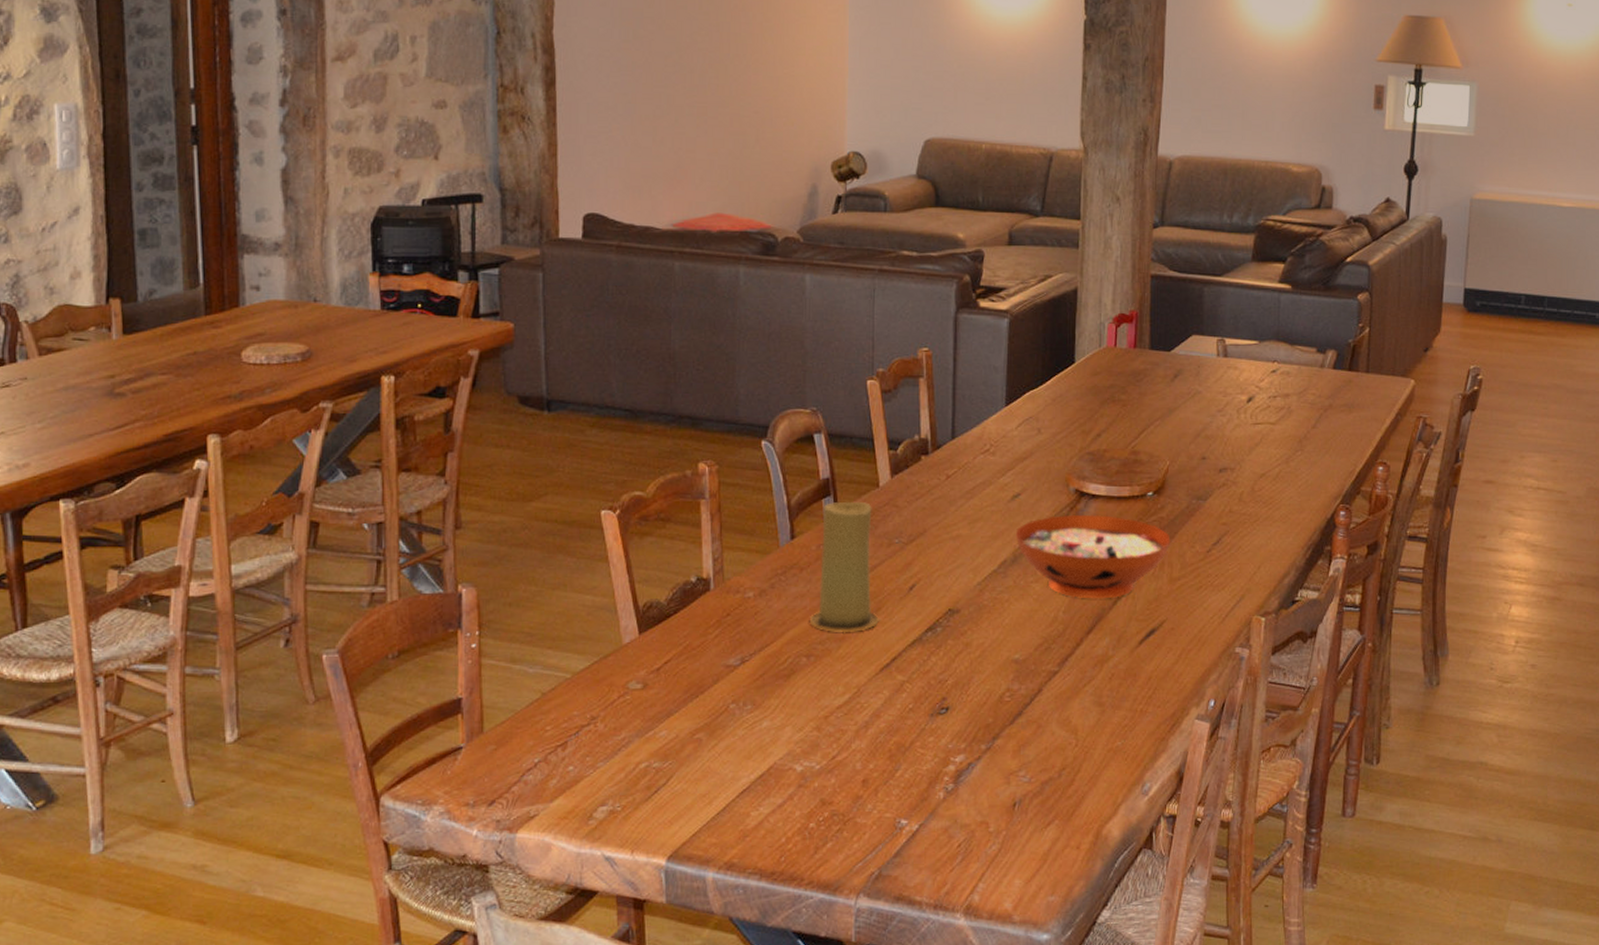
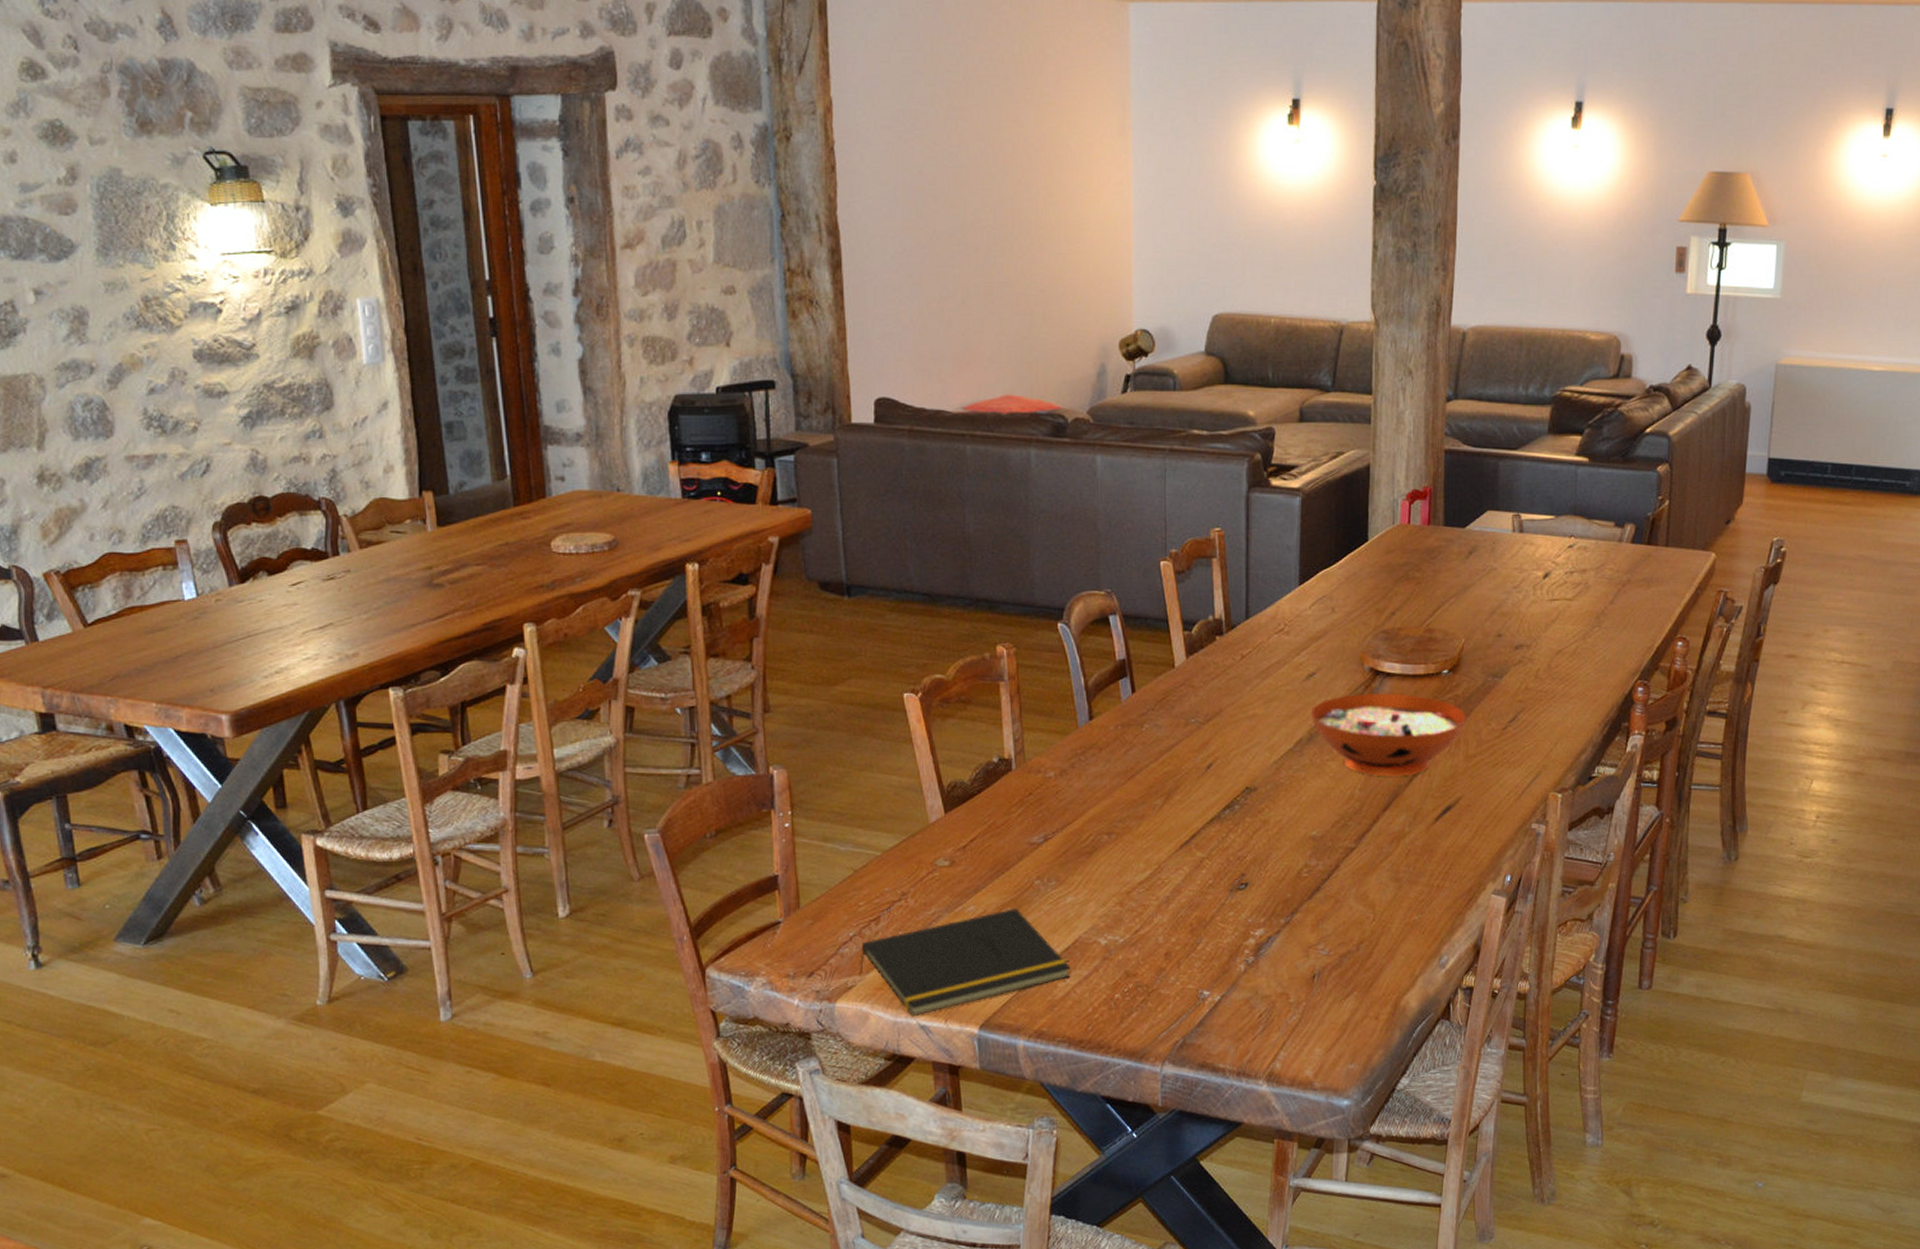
notepad: none [542,732,764,848] -> present [859,907,1071,1017]
candle: present [809,501,879,633] -> none [1109,682,1178,811]

